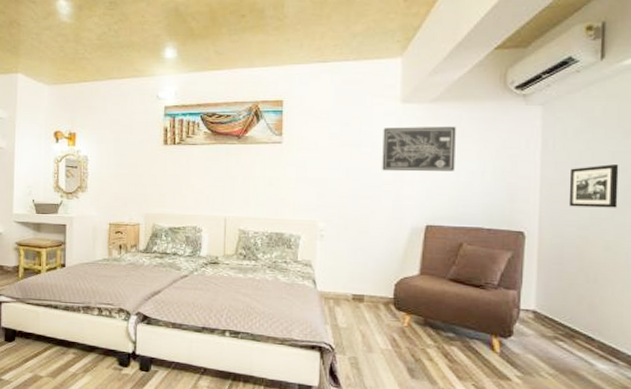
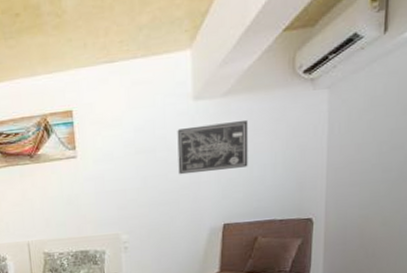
picture frame: present [568,164,619,208] -> none [351,142,397,189]

